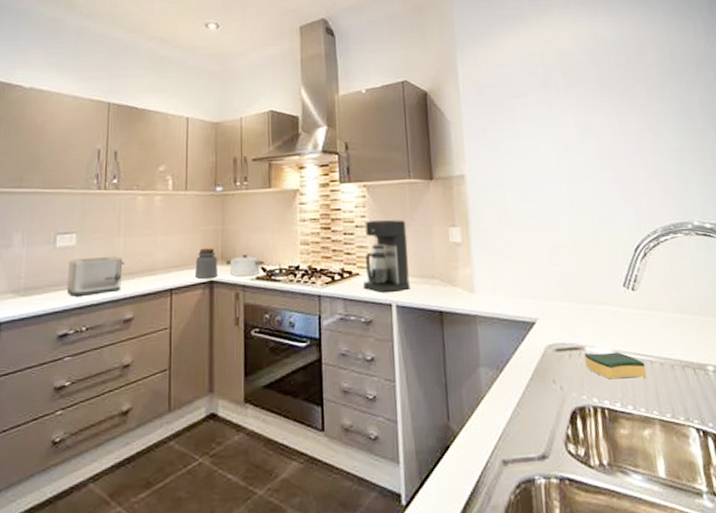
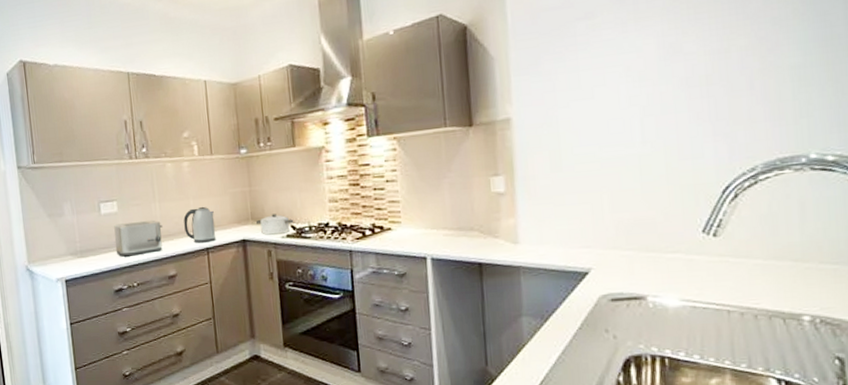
kettle: none [149,243,182,283] -> present [183,206,217,244]
jar: present [196,248,217,280] -> none [227,209,249,239]
coffee maker: present [363,219,410,294] -> none [396,171,446,247]
sponge: present [584,352,647,380] -> none [645,301,721,329]

